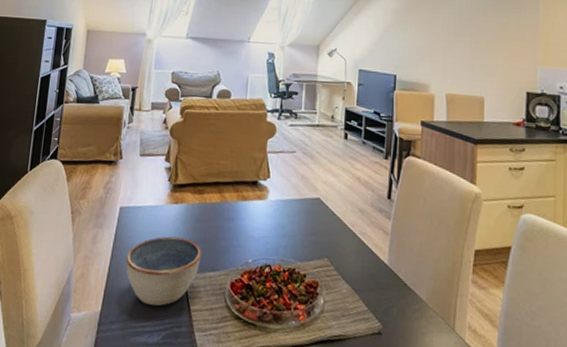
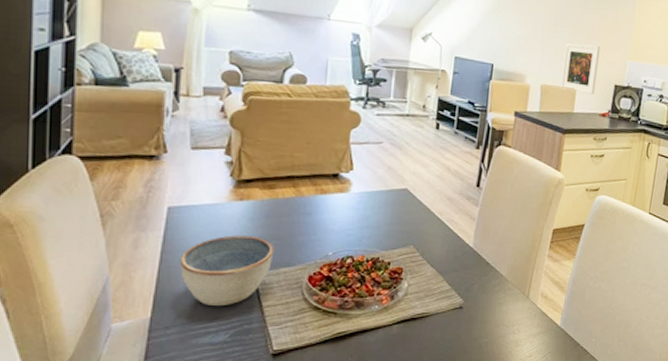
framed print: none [466,51,506,103] -> present [560,43,601,95]

